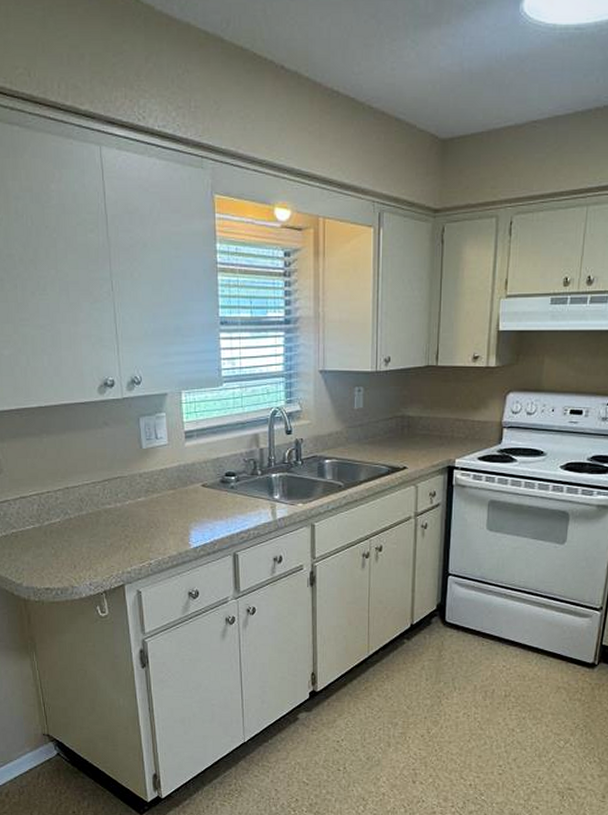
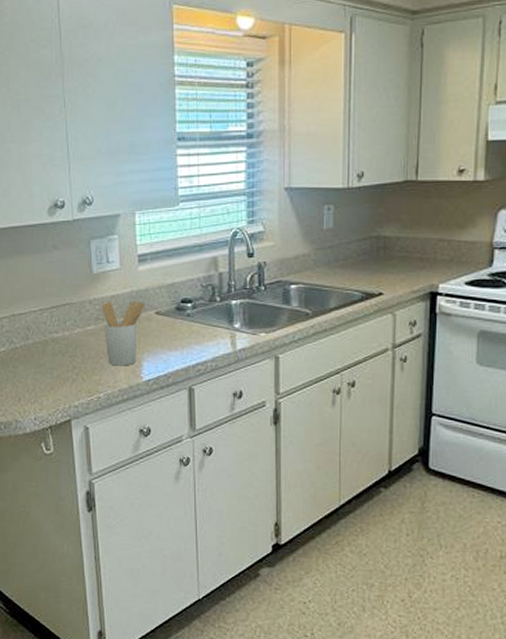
utensil holder: none [151,474,192,535] -> present [102,300,145,366]

